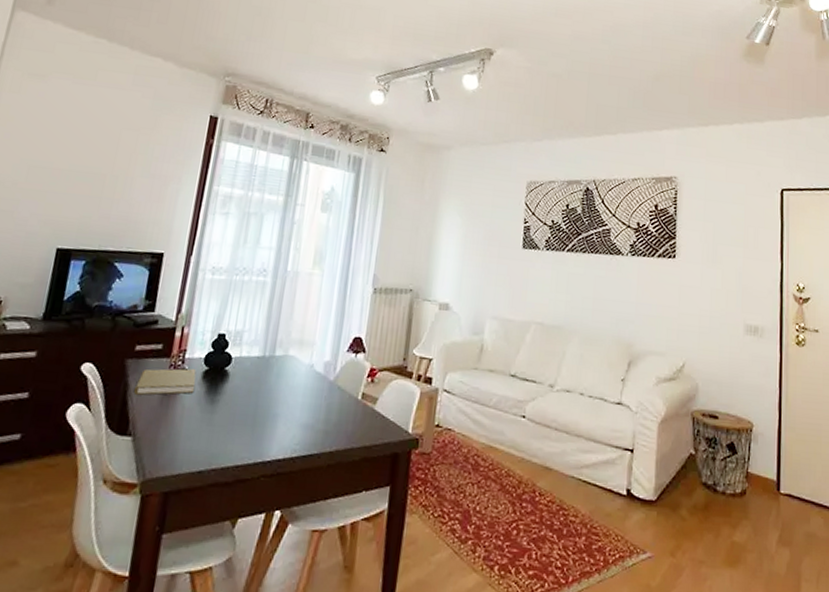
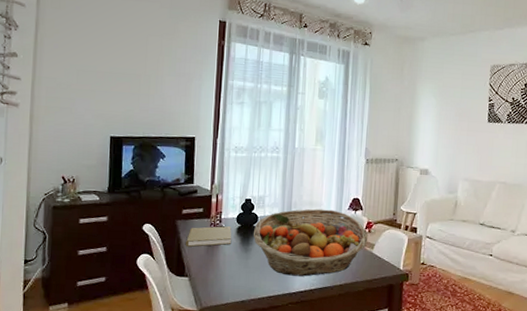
fruit basket: none [223,349,371,440] -> present [254,209,369,277]

